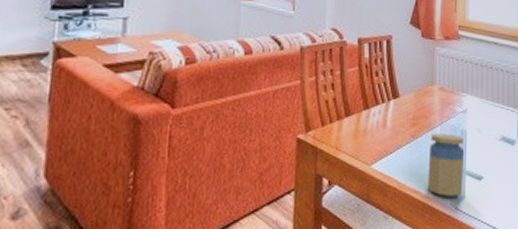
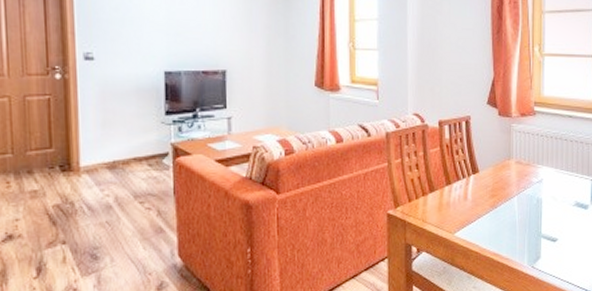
jar: present [427,133,465,197] -> none [506,202,540,258]

